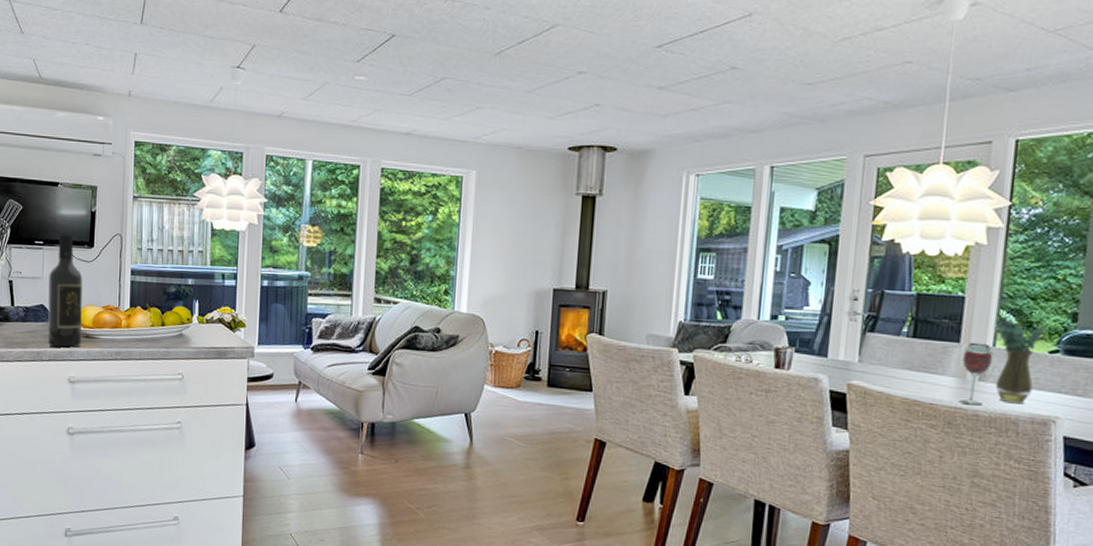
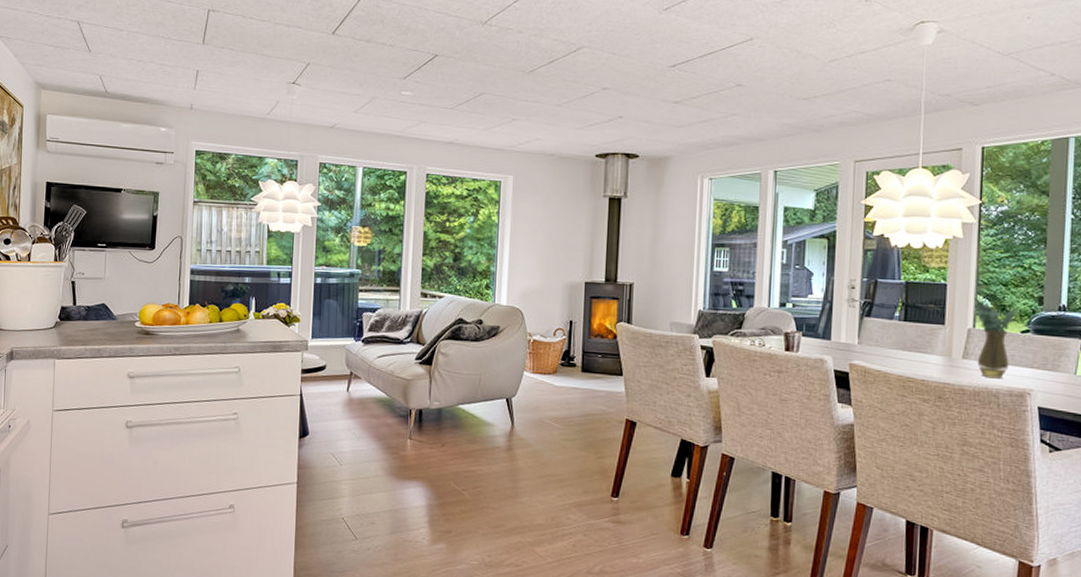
wine bottle: present [48,234,83,348] -> none [108,237,144,345]
wineglass: present [959,342,993,406] -> none [947,324,974,381]

